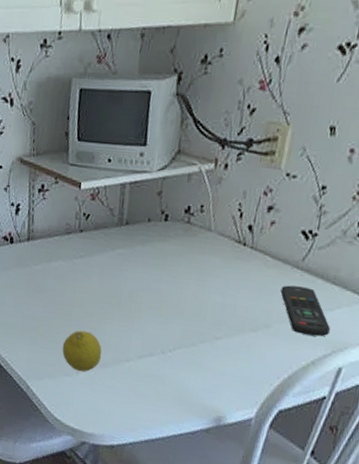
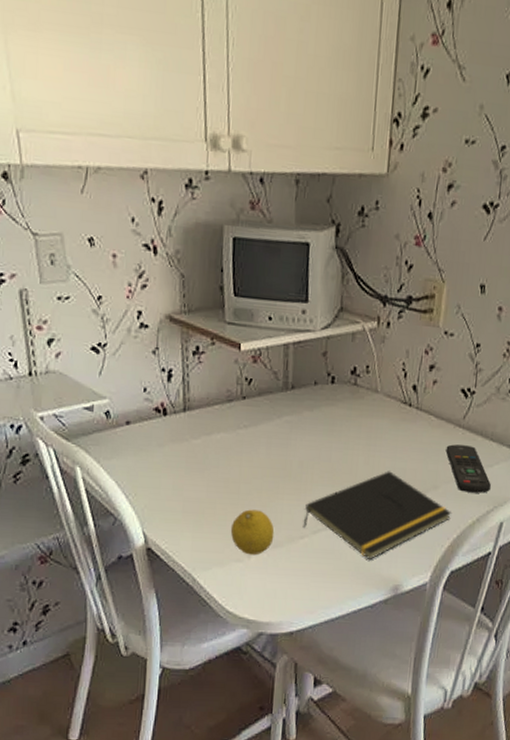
notepad: none [129,306,285,390] -> present [302,471,453,561]

